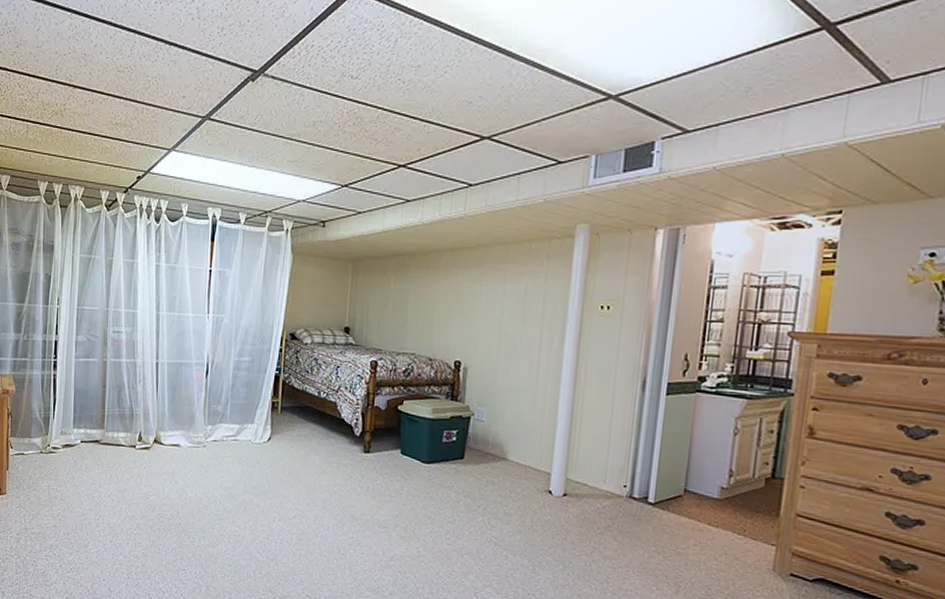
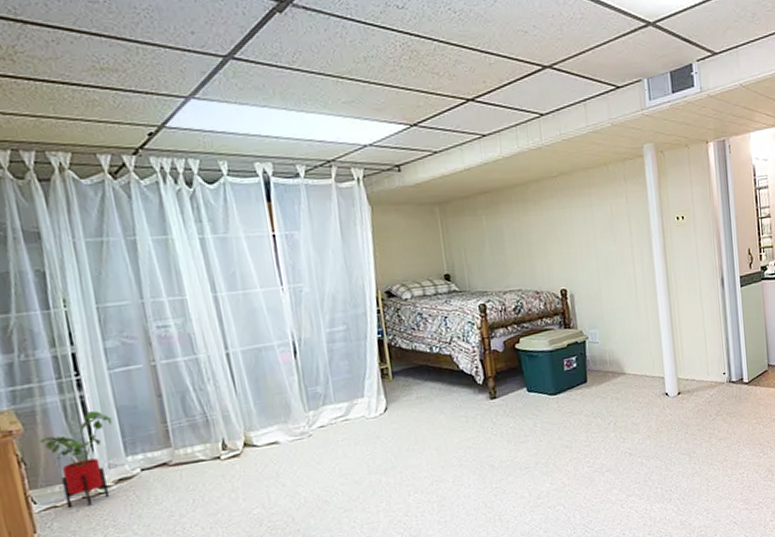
house plant: none [24,387,70,460] -> present [40,410,113,508]

